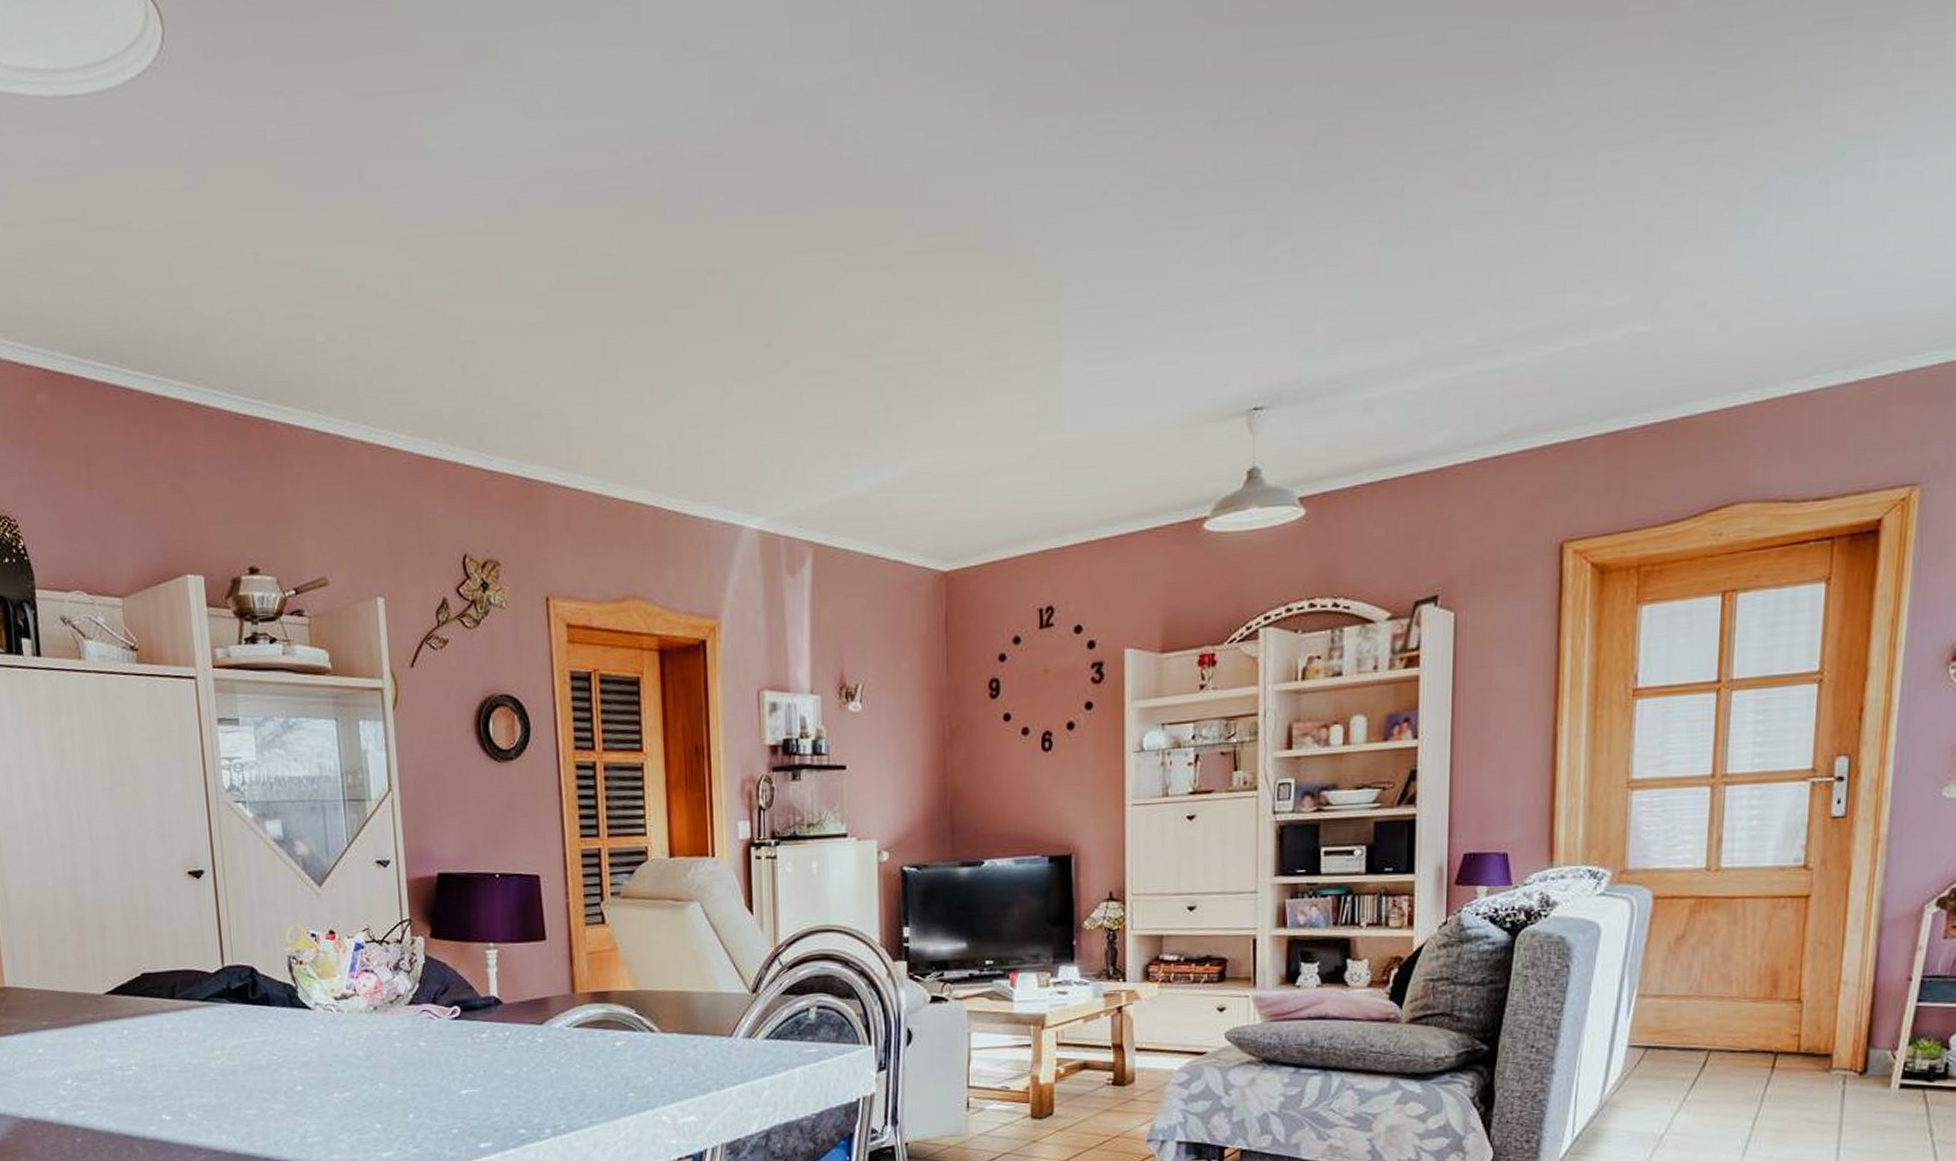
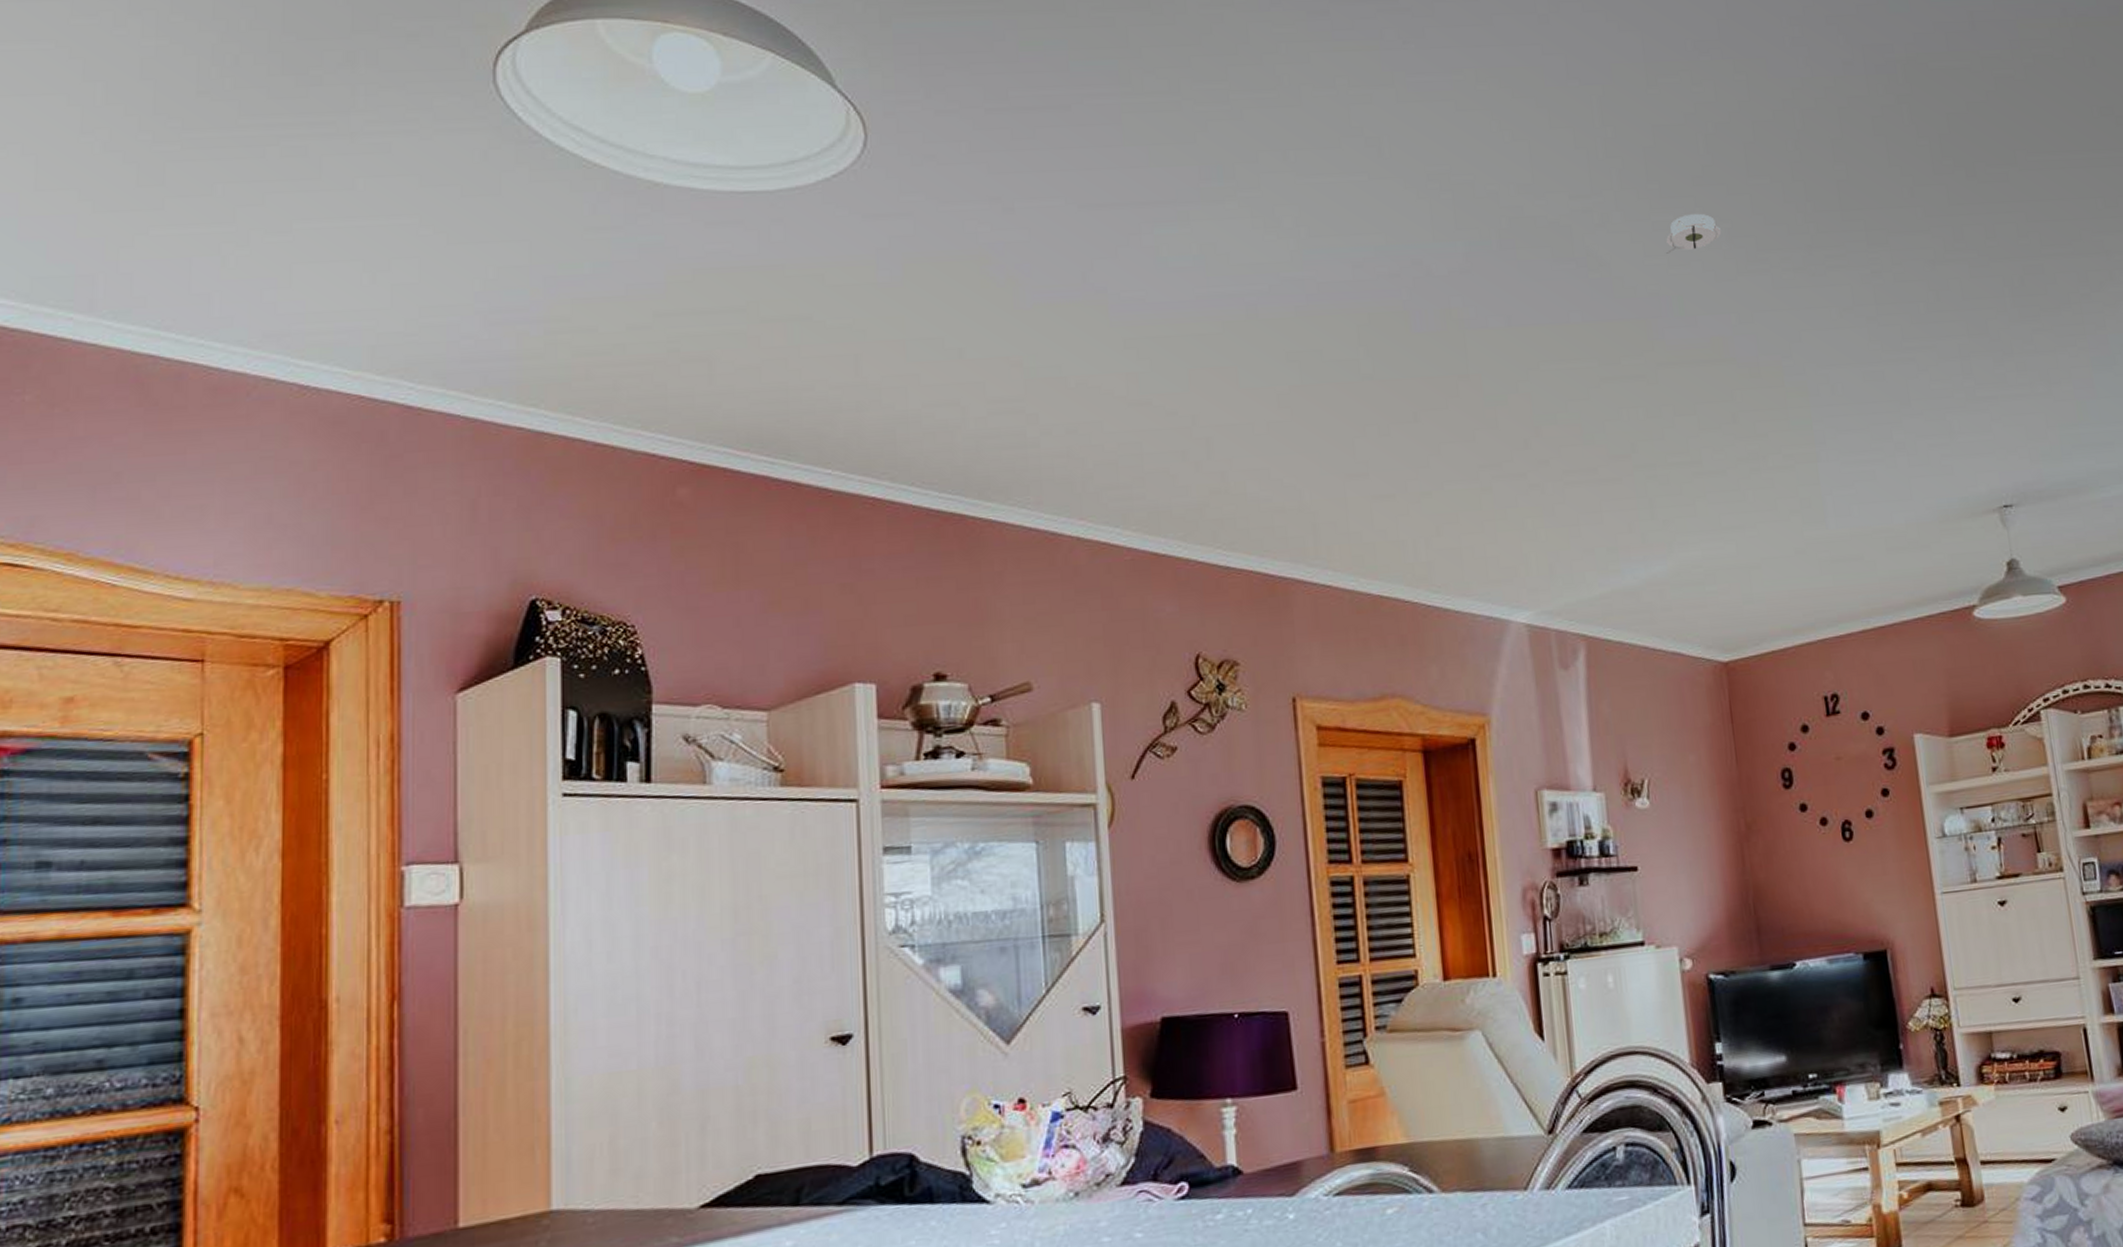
smoke detector: none [924,75,984,125] -> present [1666,213,1721,254]

